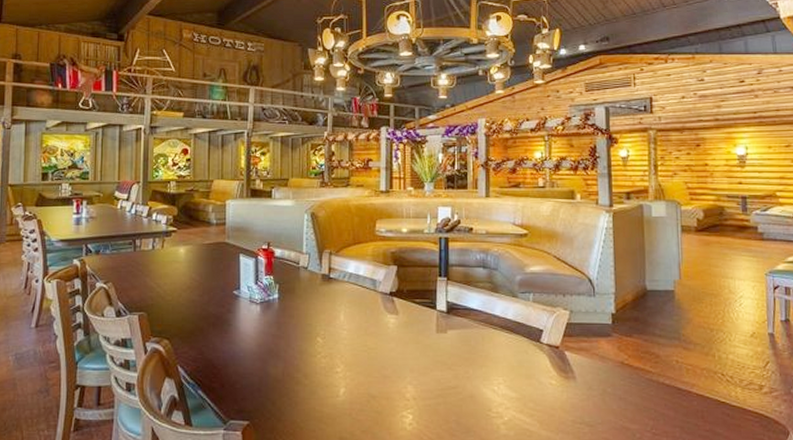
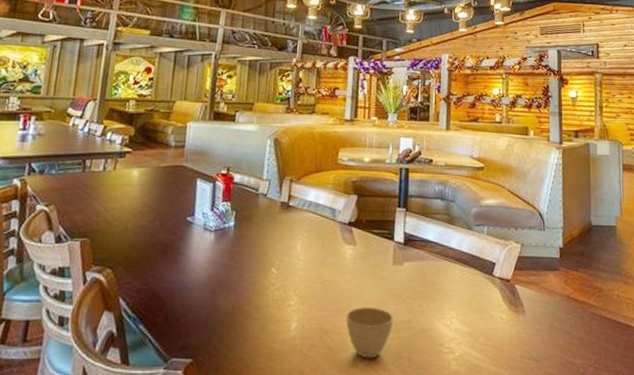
cup: none [392,374,440,422] -> present [346,307,394,359]

